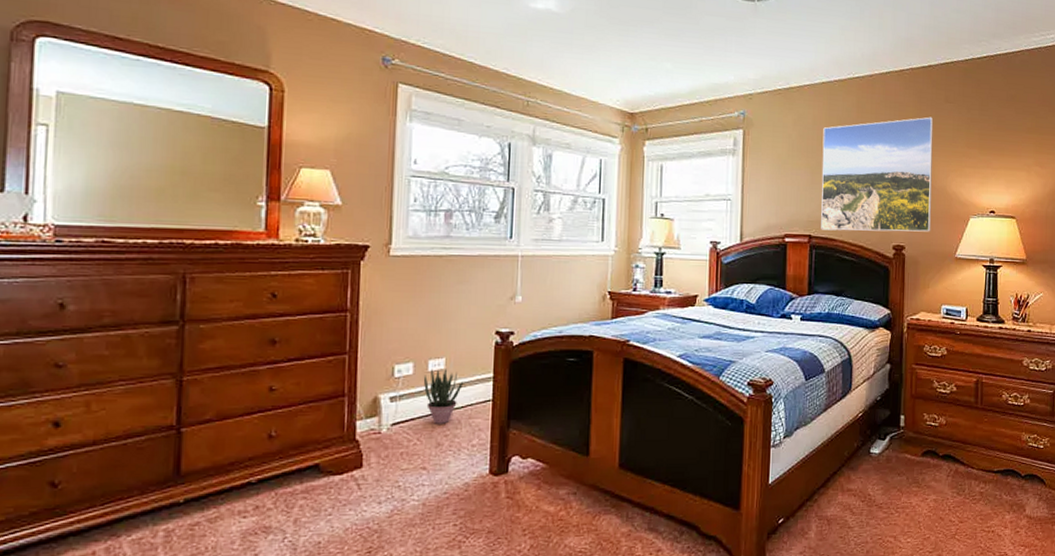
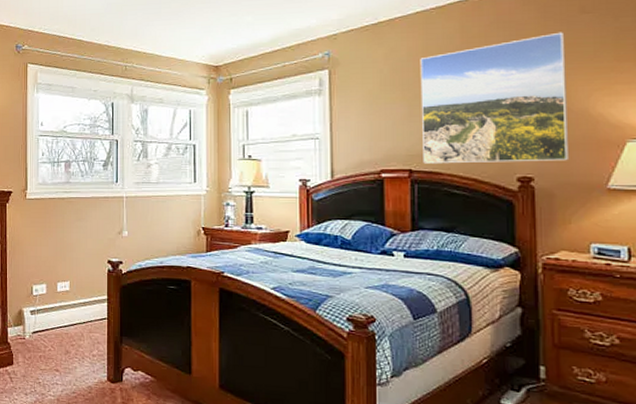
potted plant: present [423,369,463,426] -> none [54,290,84,337]

